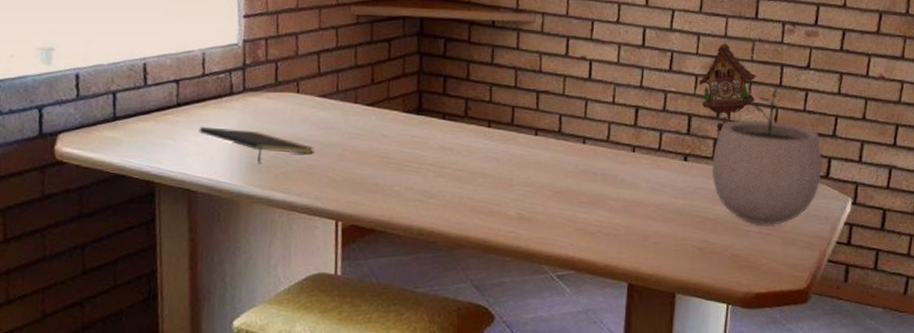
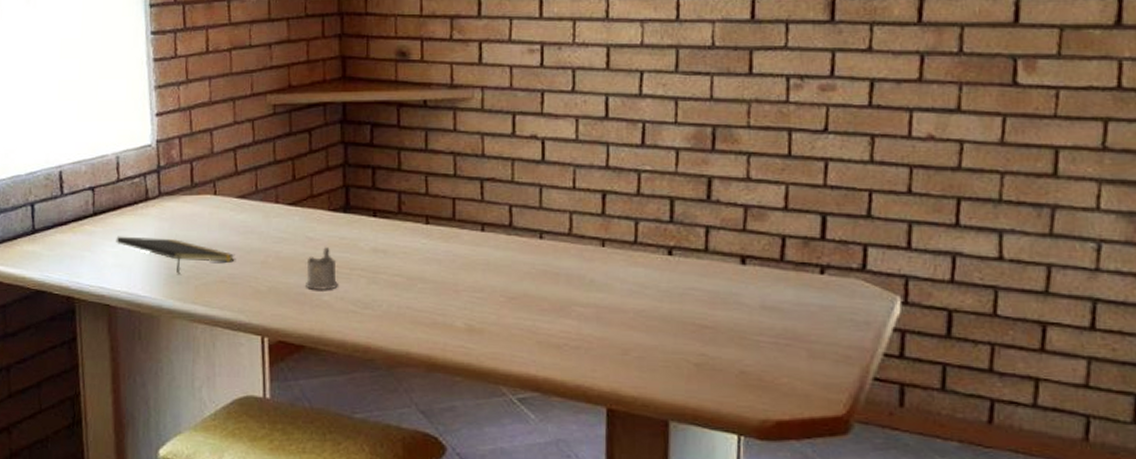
tea glass holder: none [378,144,408,181] -> present [304,247,338,290]
cuckoo clock: present [697,43,758,139] -> none [679,107,758,226]
plant pot: present [711,87,822,226] -> none [705,158,856,334]

